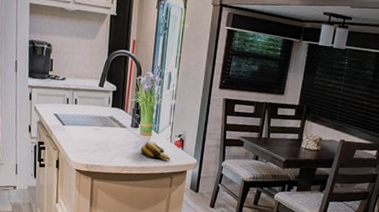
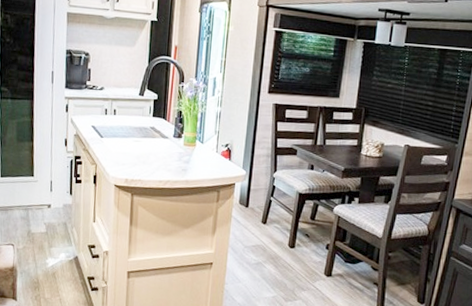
banana: present [140,141,171,161] -> none [184,152,217,173]

